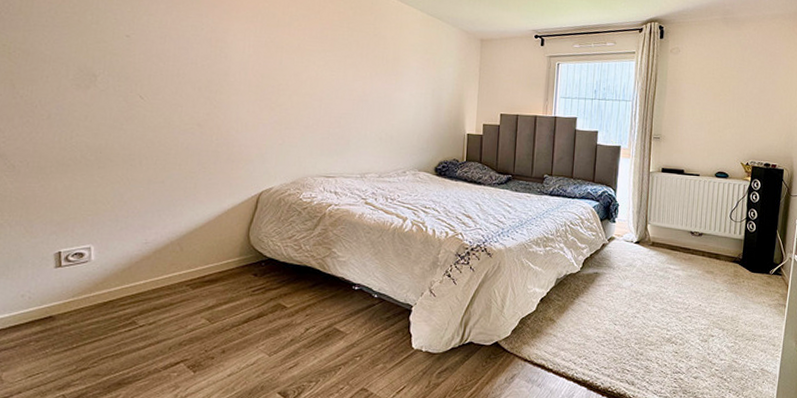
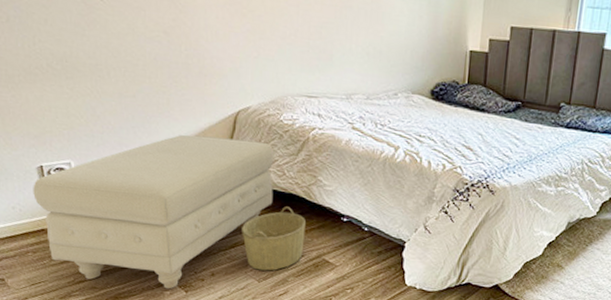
ottoman: none [46,215,293,371] -> present [33,134,275,289]
basket: none [256,279,319,345] -> present [242,206,305,273]

